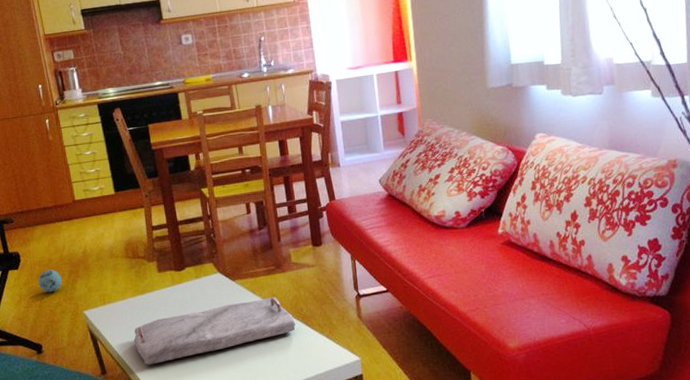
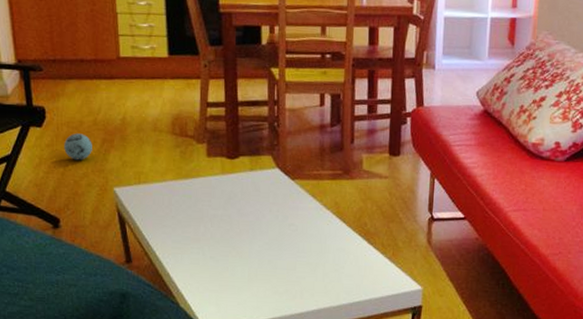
serving tray: present [133,296,296,366] -> none [168,205,356,261]

